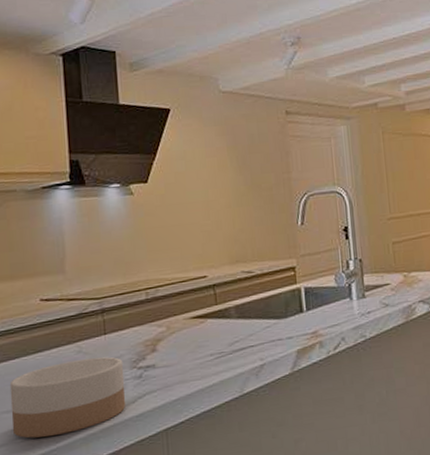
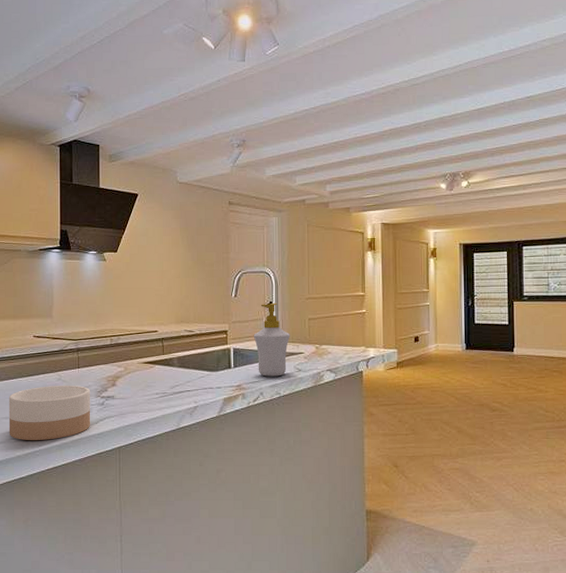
soap bottle: none [327,227,373,318] -> present [253,303,290,377]

